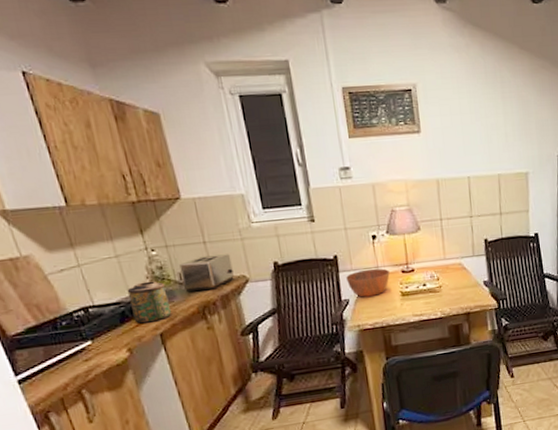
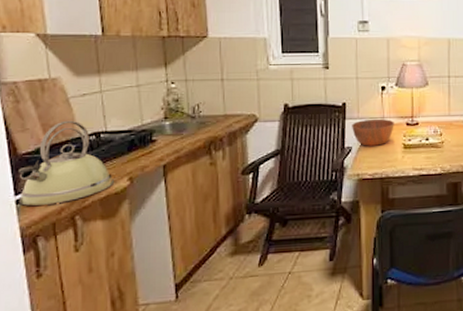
kettle: none [13,297,113,386] -> present [19,120,114,207]
canister: present [127,281,172,324] -> none [141,112,179,153]
toaster: present [179,254,234,293] -> none [194,92,245,127]

